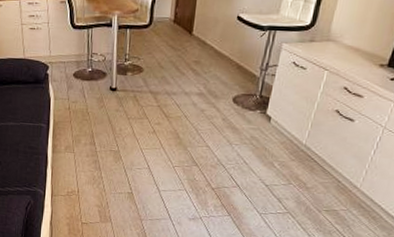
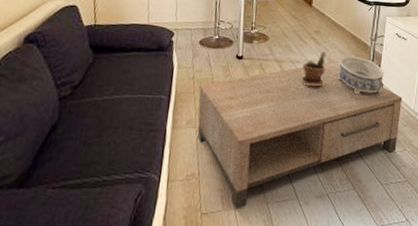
coffee table: none [75,93,294,223] -> present [197,61,403,210]
potted plant: none [178,82,206,119] -> present [302,50,326,87]
decorative bowl: none [219,88,273,128] -> present [338,56,384,95]

